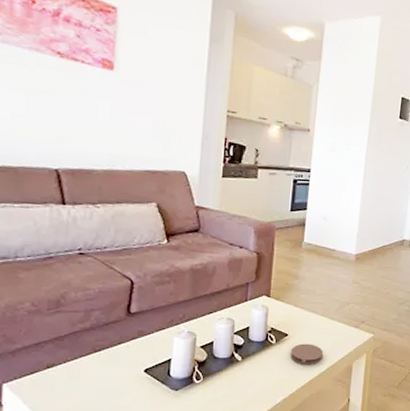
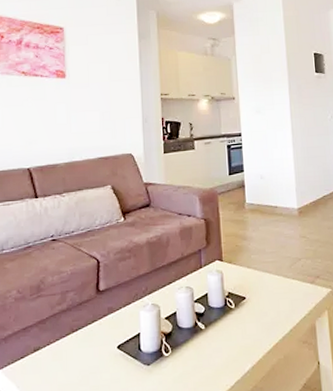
coaster: present [291,343,323,364] -> none [251,305,284,328]

